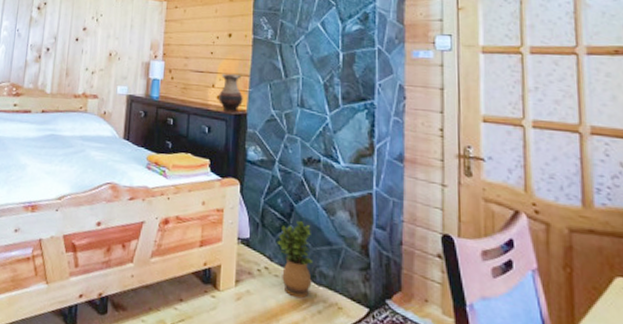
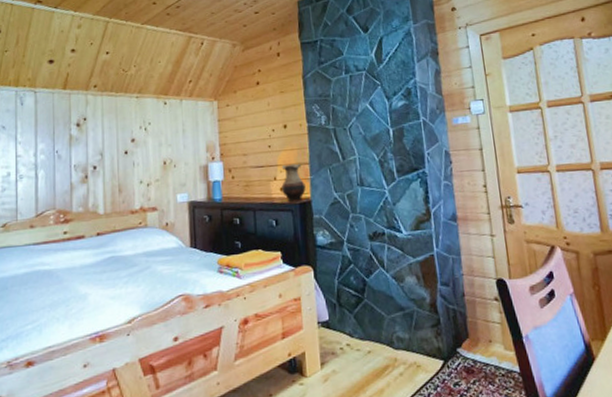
potted plant: present [277,220,314,299] -> none [355,292,391,366]

